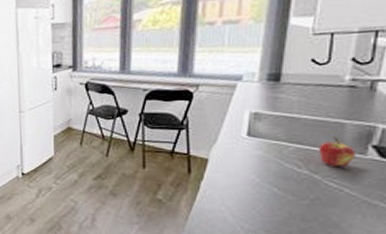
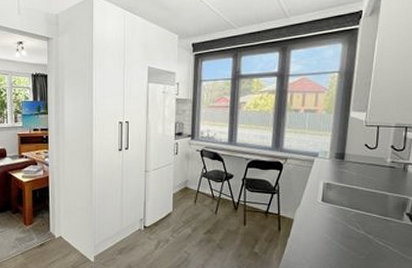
fruit: present [318,137,355,166] -> none [371,205,395,229]

